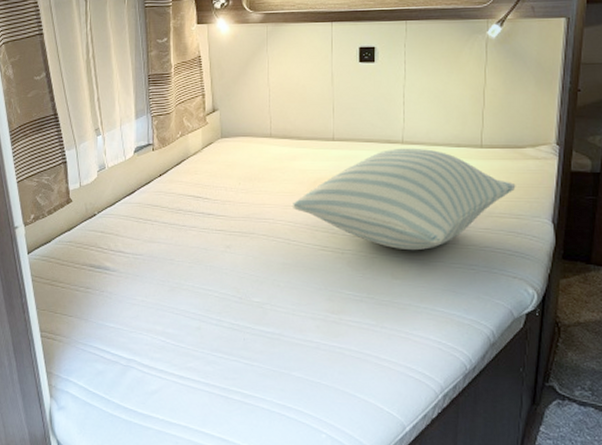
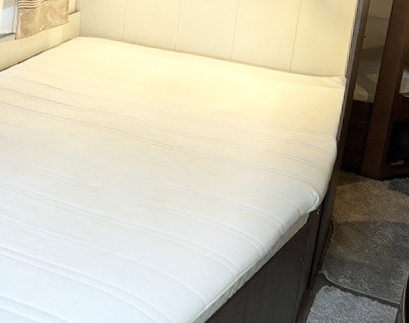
pillow: present [291,148,516,251] -> none [133,64,313,153]

